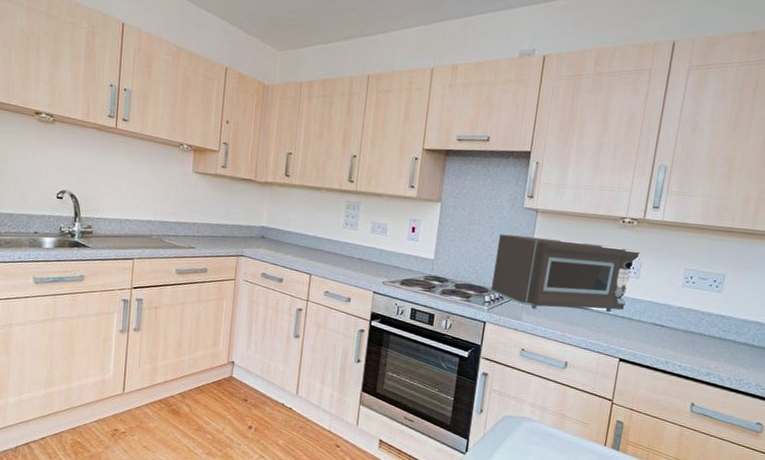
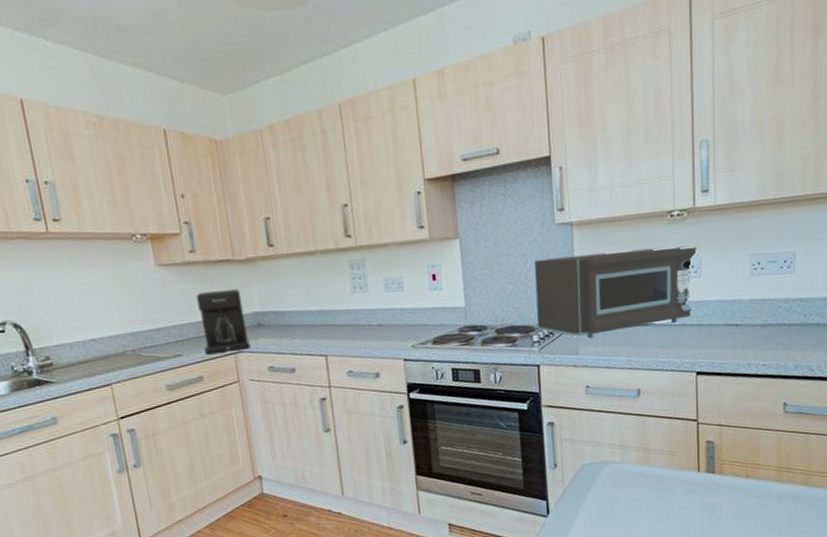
coffee maker: none [213,200,254,255] -> present [196,288,250,355]

